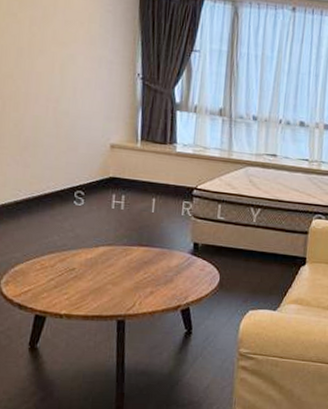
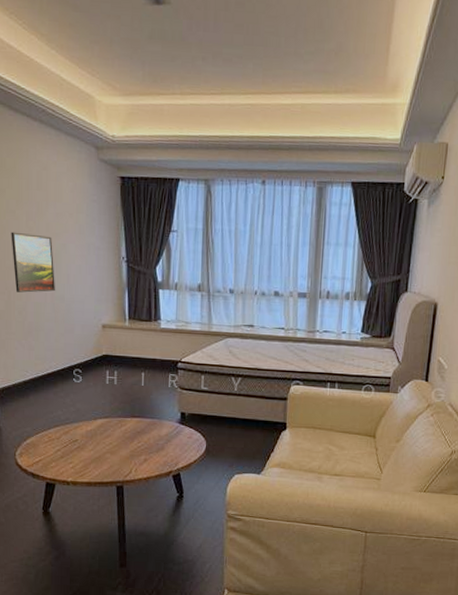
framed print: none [10,36,60,105] -> present [11,232,56,293]

